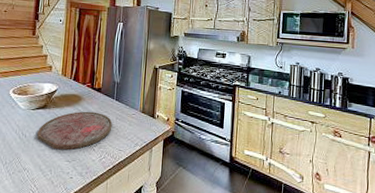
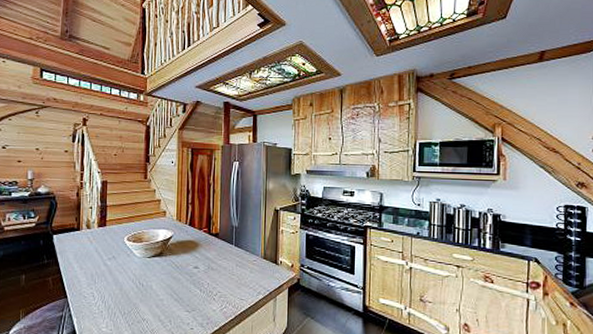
cutting board: present [36,111,113,150] -> none [154,258,232,300]

